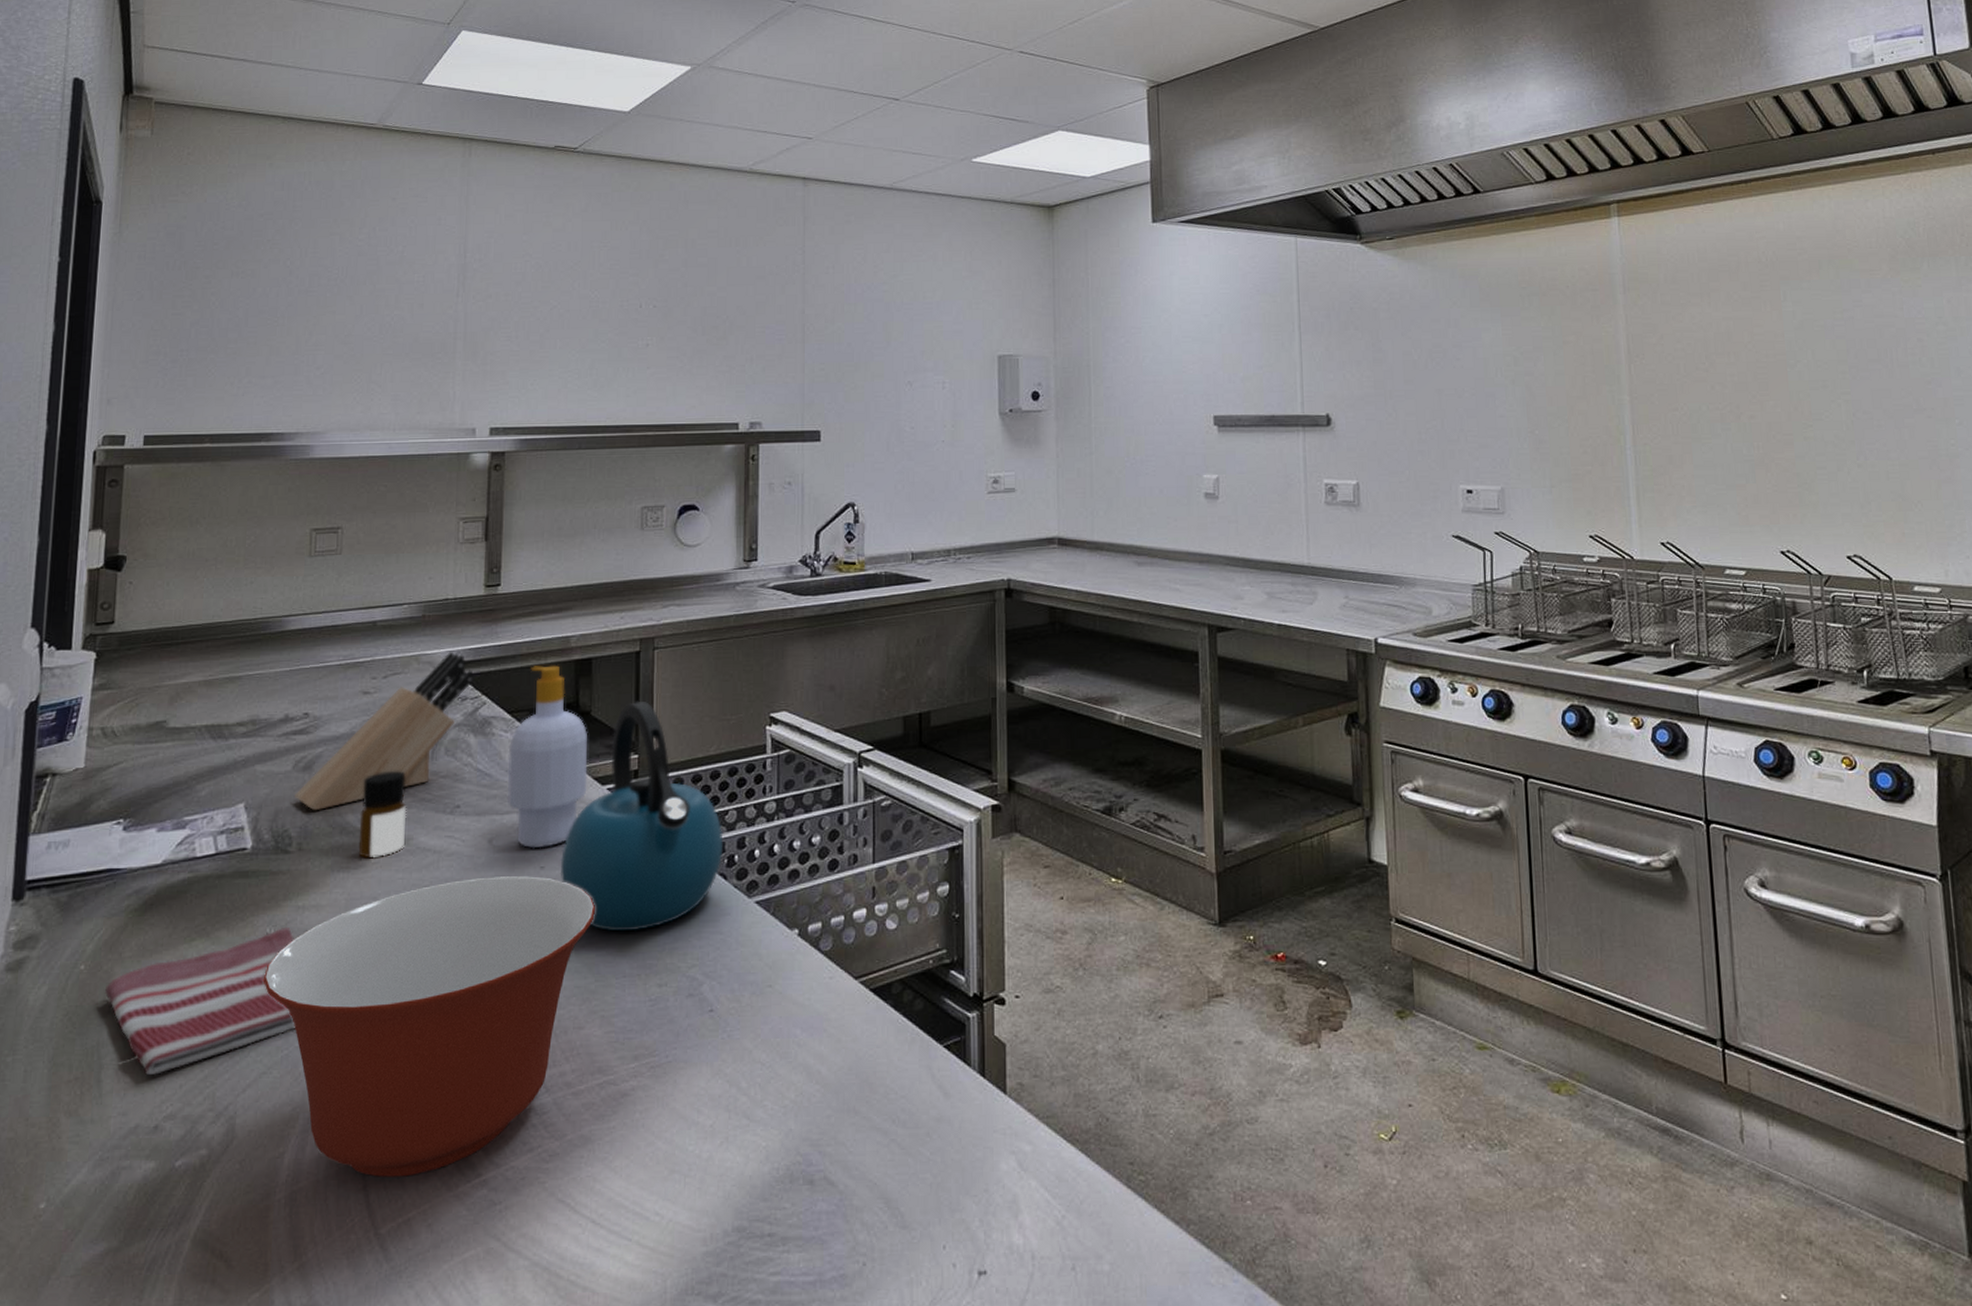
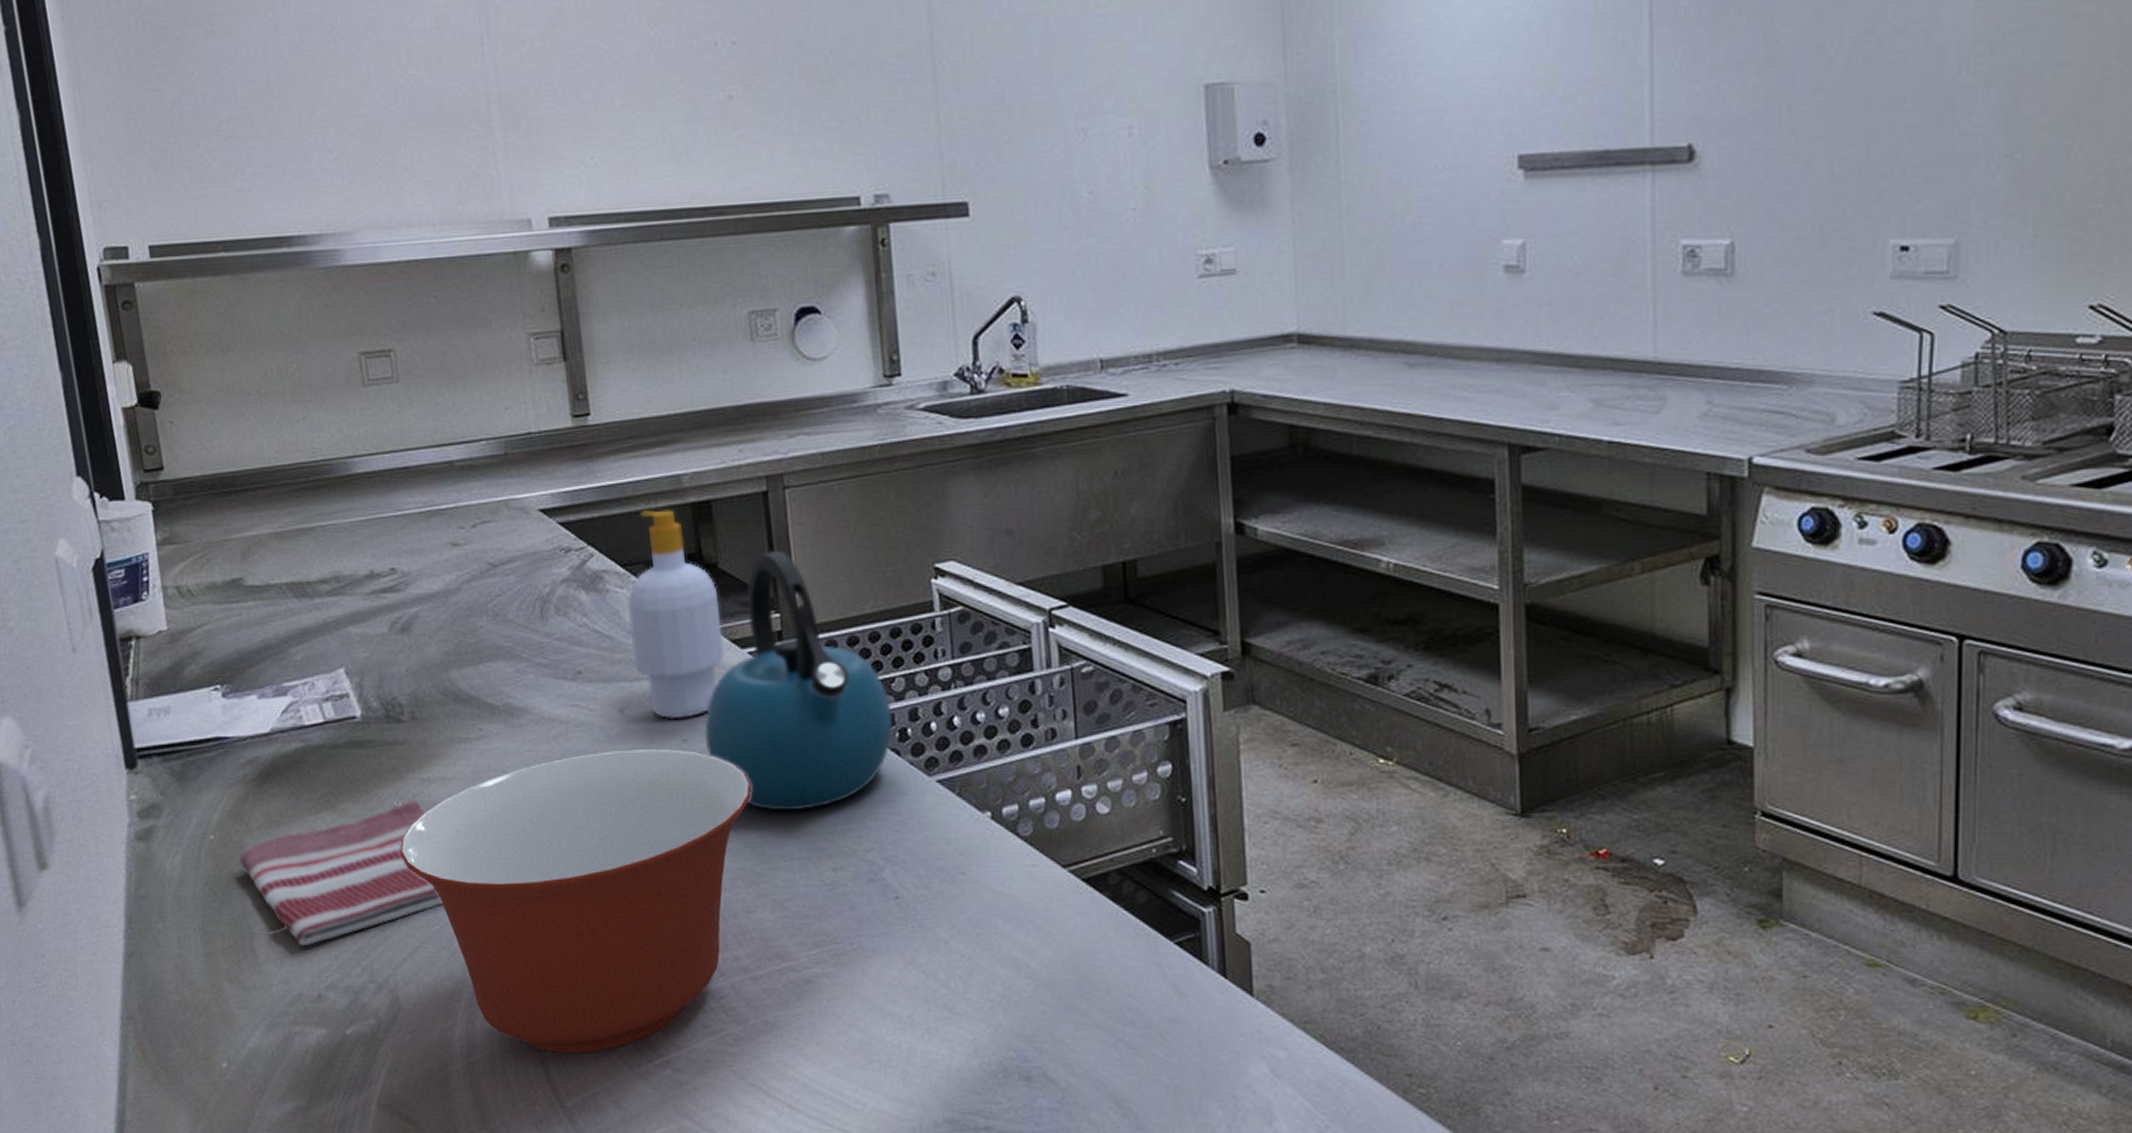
knife block: present [294,651,474,811] -> none [397,494,576,677]
bottle: present [358,771,407,857] -> none [469,633,527,727]

